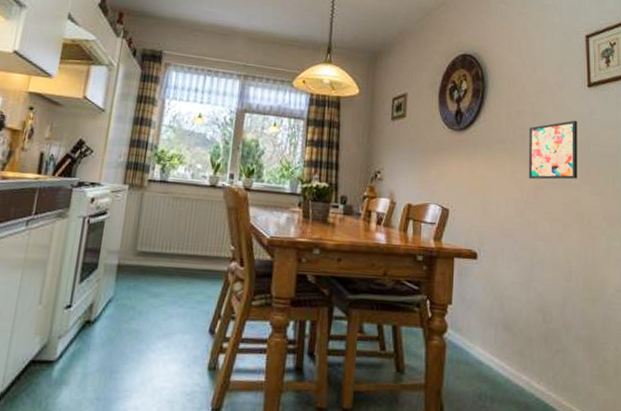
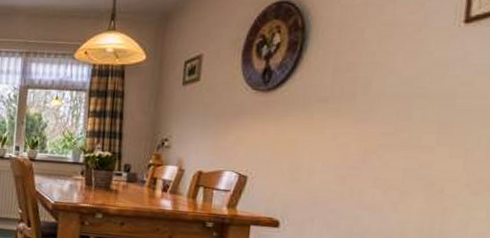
wall art: present [528,120,578,180] -> none [356,67,440,142]

